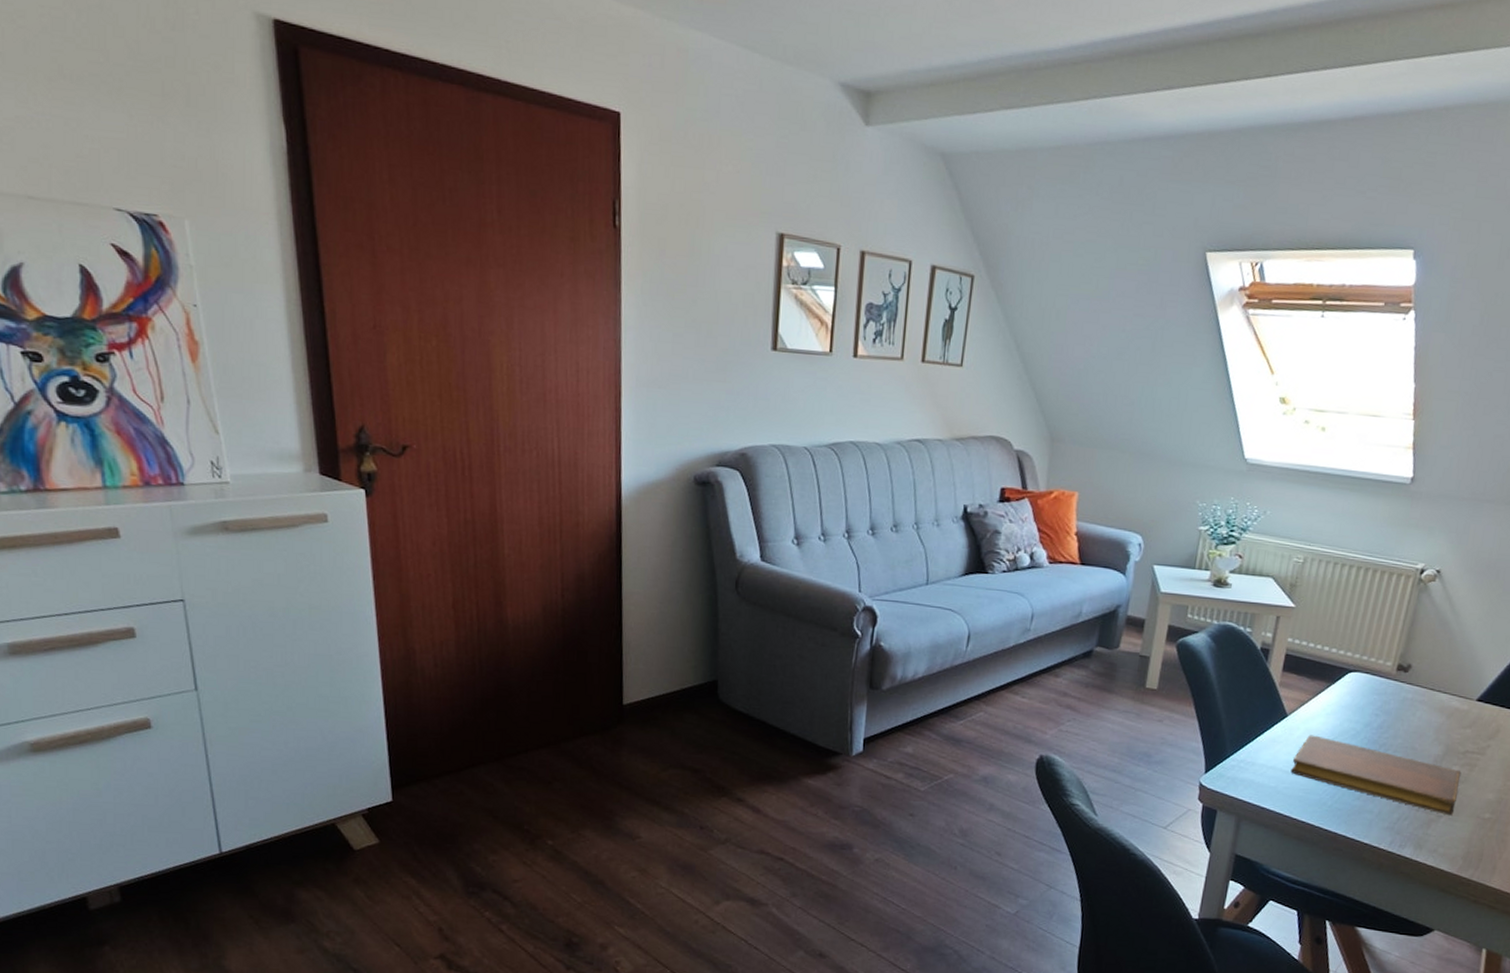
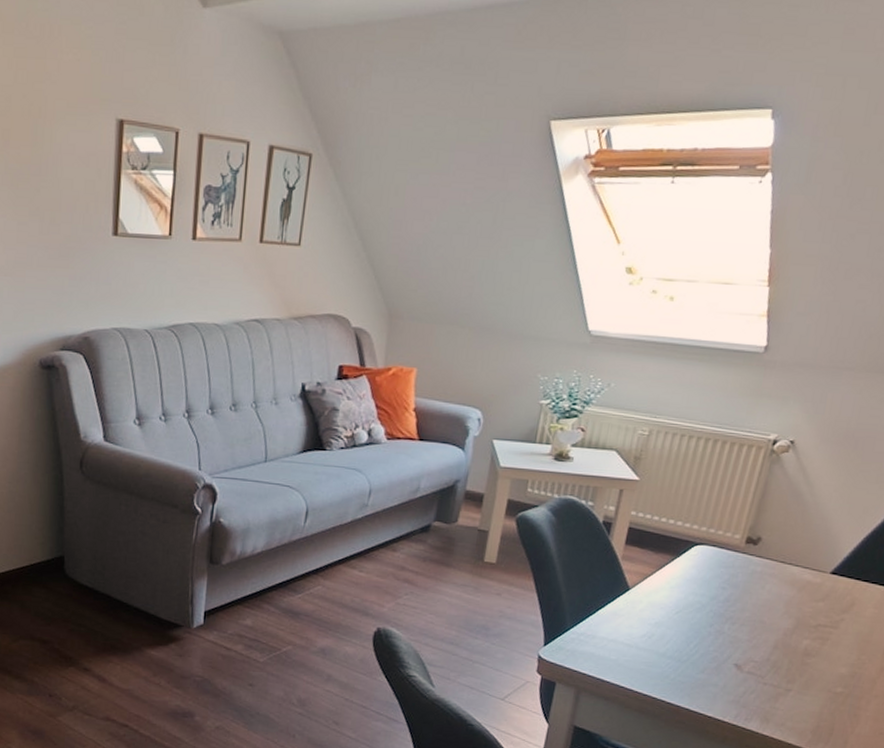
notebook: present [1291,735,1461,816] -> none [632,608,813,690]

